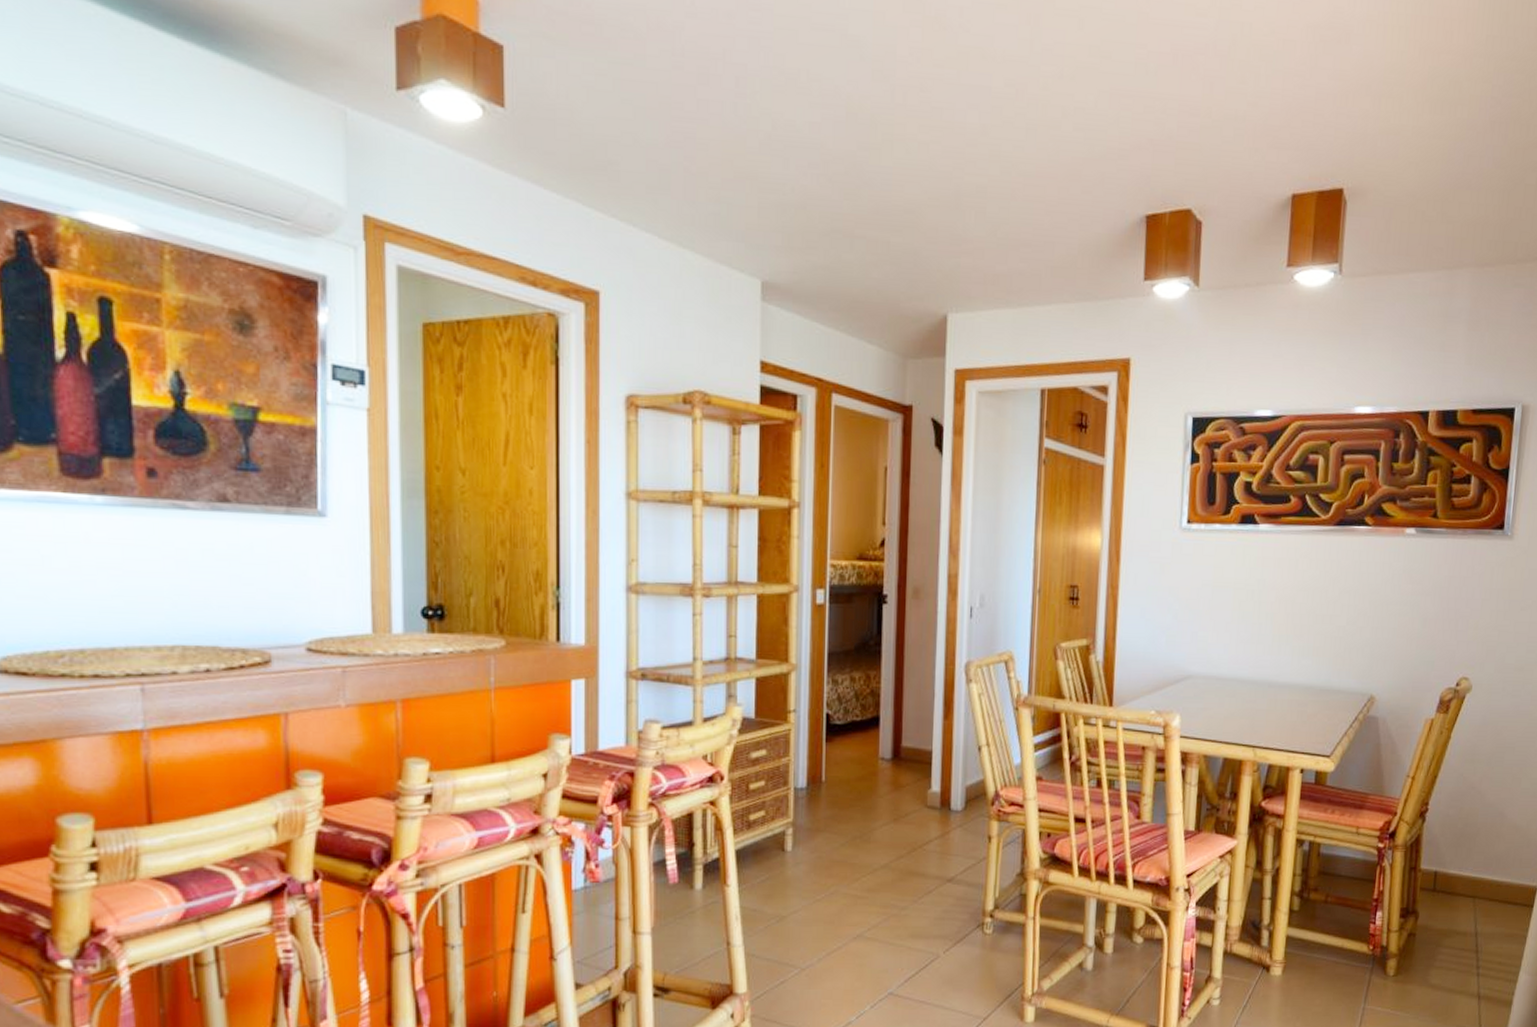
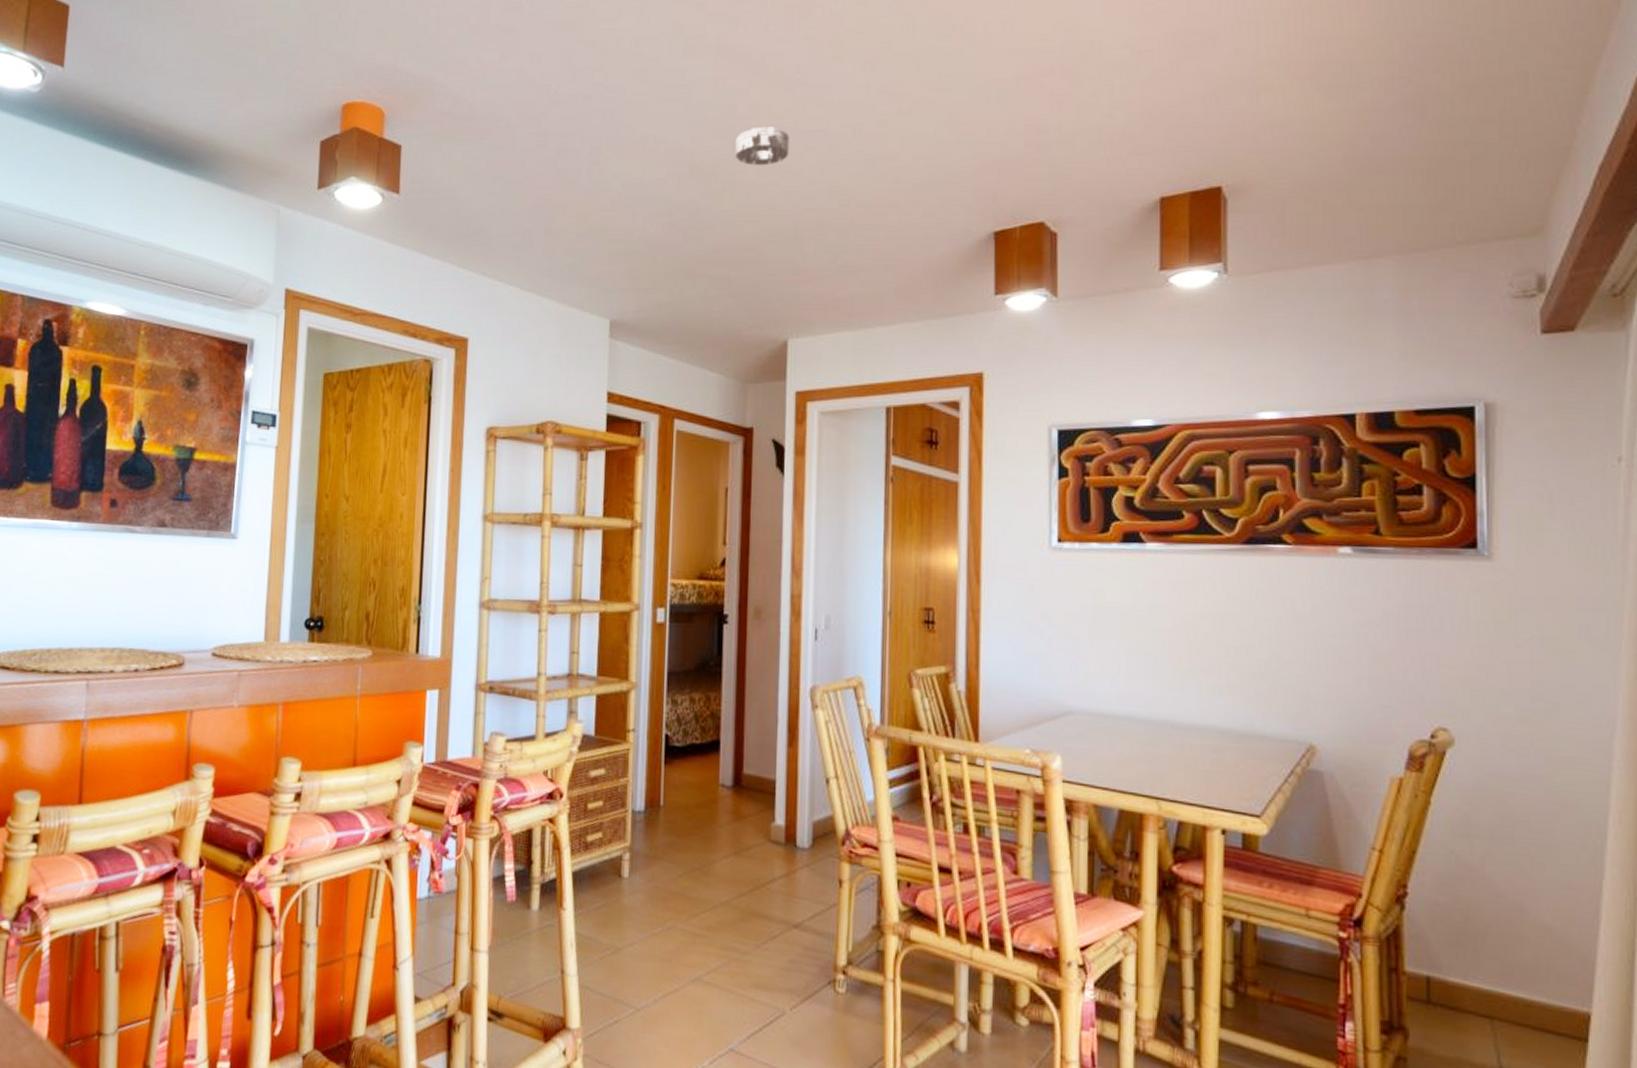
smoke detector: none [895,74,951,120] -> present [735,127,789,166]

